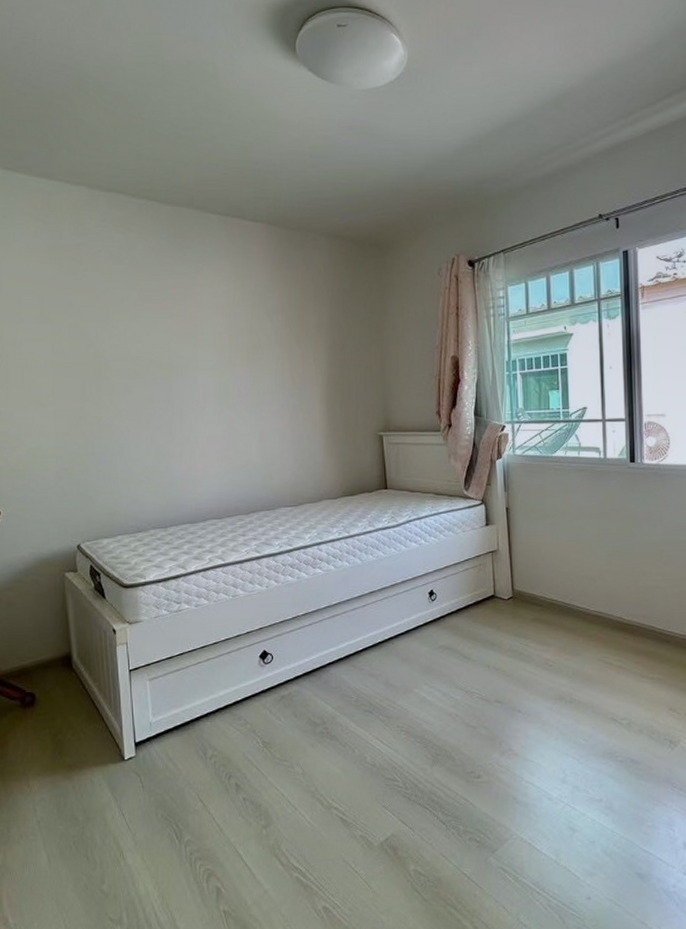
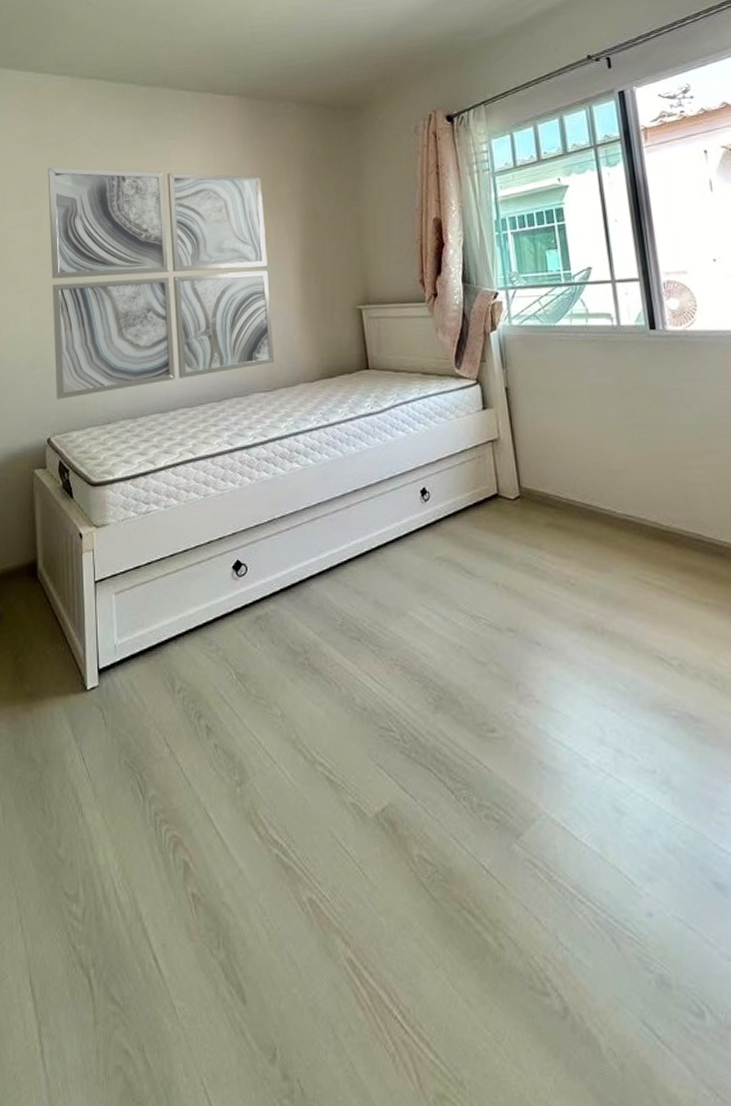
wall art: none [66,281,301,509] -> present [48,167,275,400]

